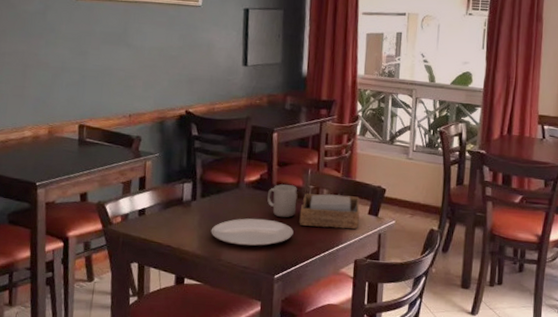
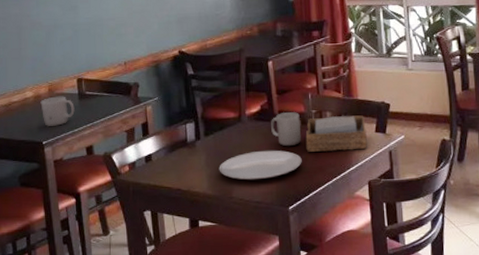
mug: none [38,139,73,169] -> present [40,96,75,127]

